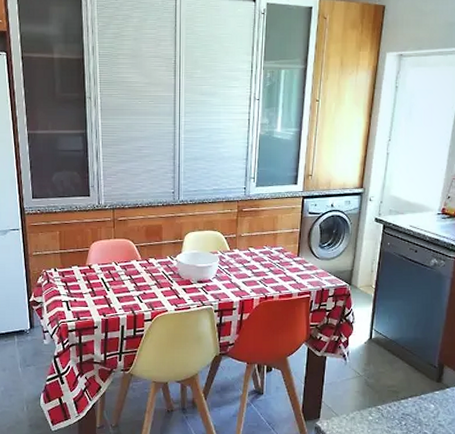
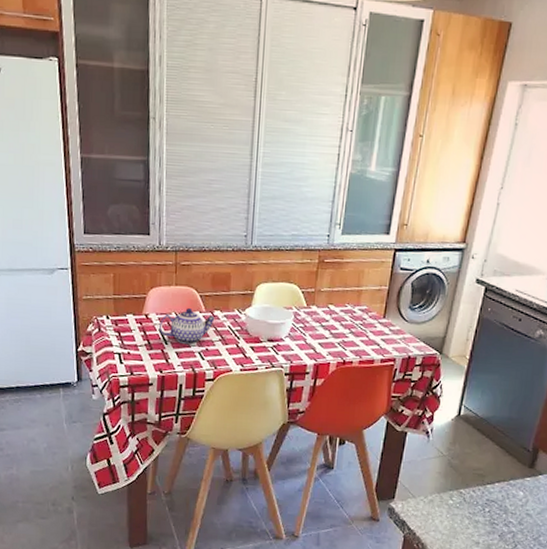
teapot: none [100,258,150,289] -> present [158,308,215,344]

